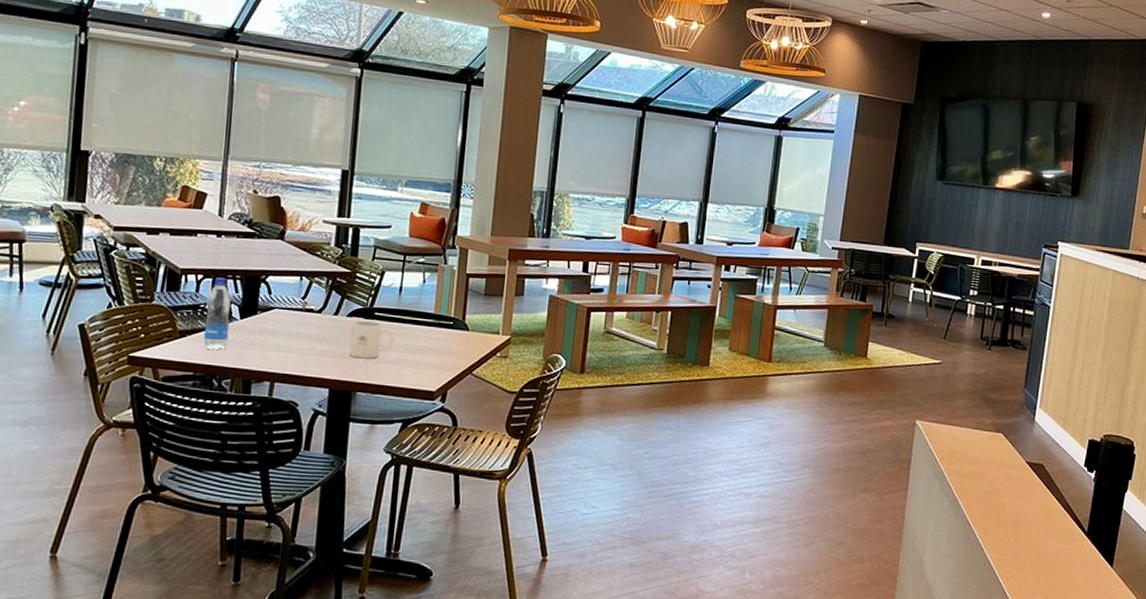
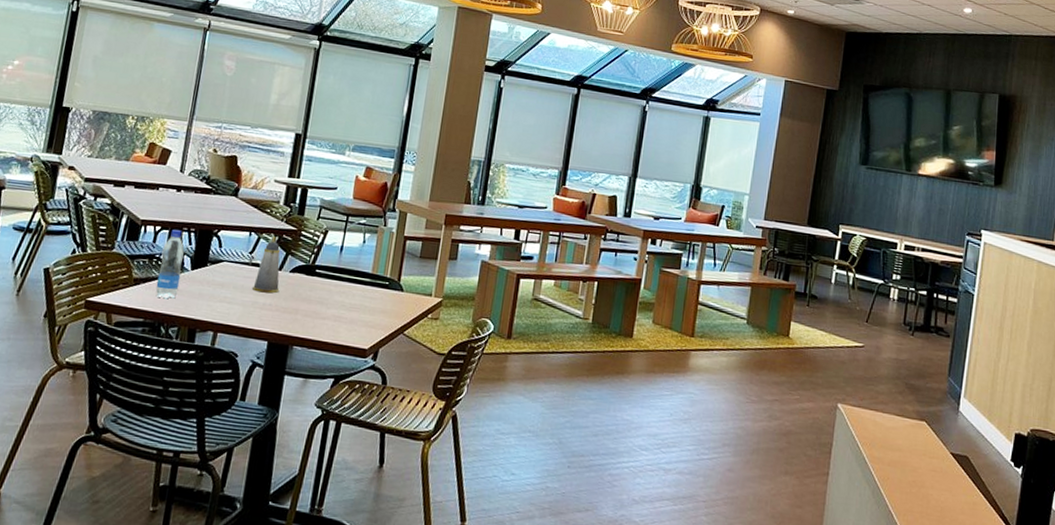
coffee pot: none [308,280,338,340] -> present [253,236,281,294]
mug: present [349,320,394,359] -> none [289,276,332,315]

